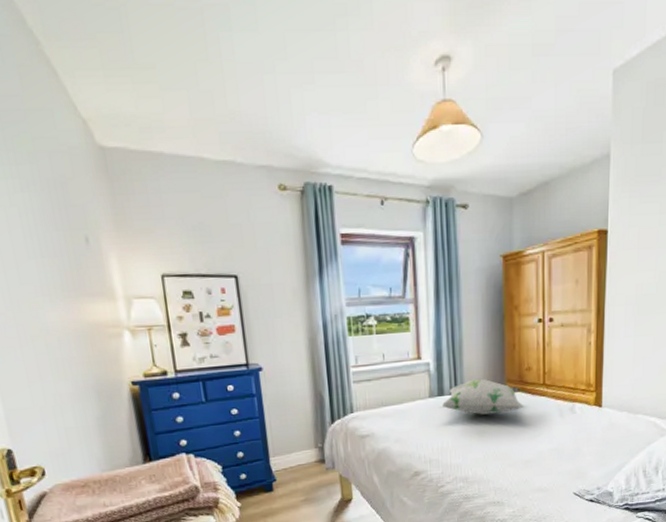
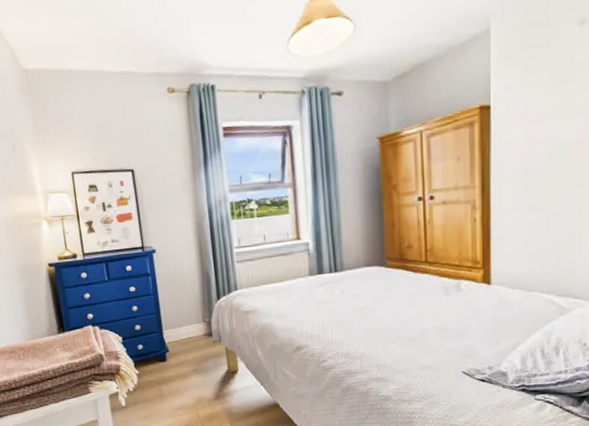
decorative pillow: present [442,379,525,415] -> none [322,257,407,292]

